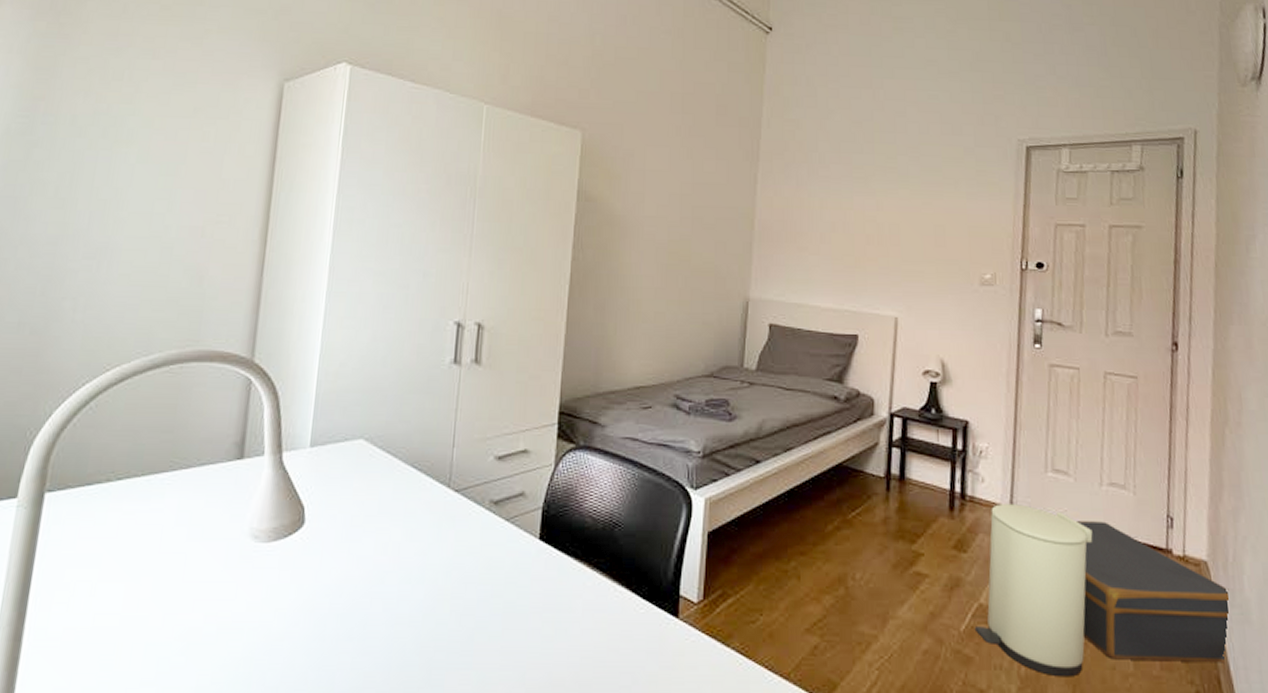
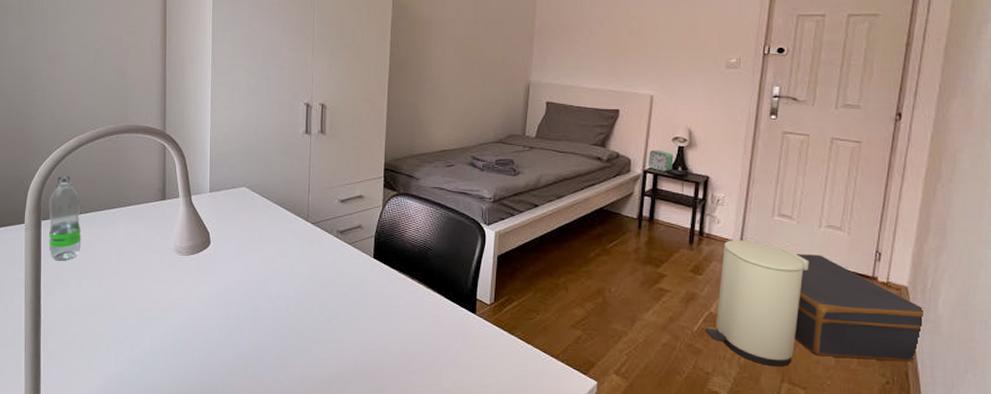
bottle: none [51,424,112,556] -> present [48,176,81,261]
alarm clock: none [895,386,926,415] -> present [648,149,674,172]

